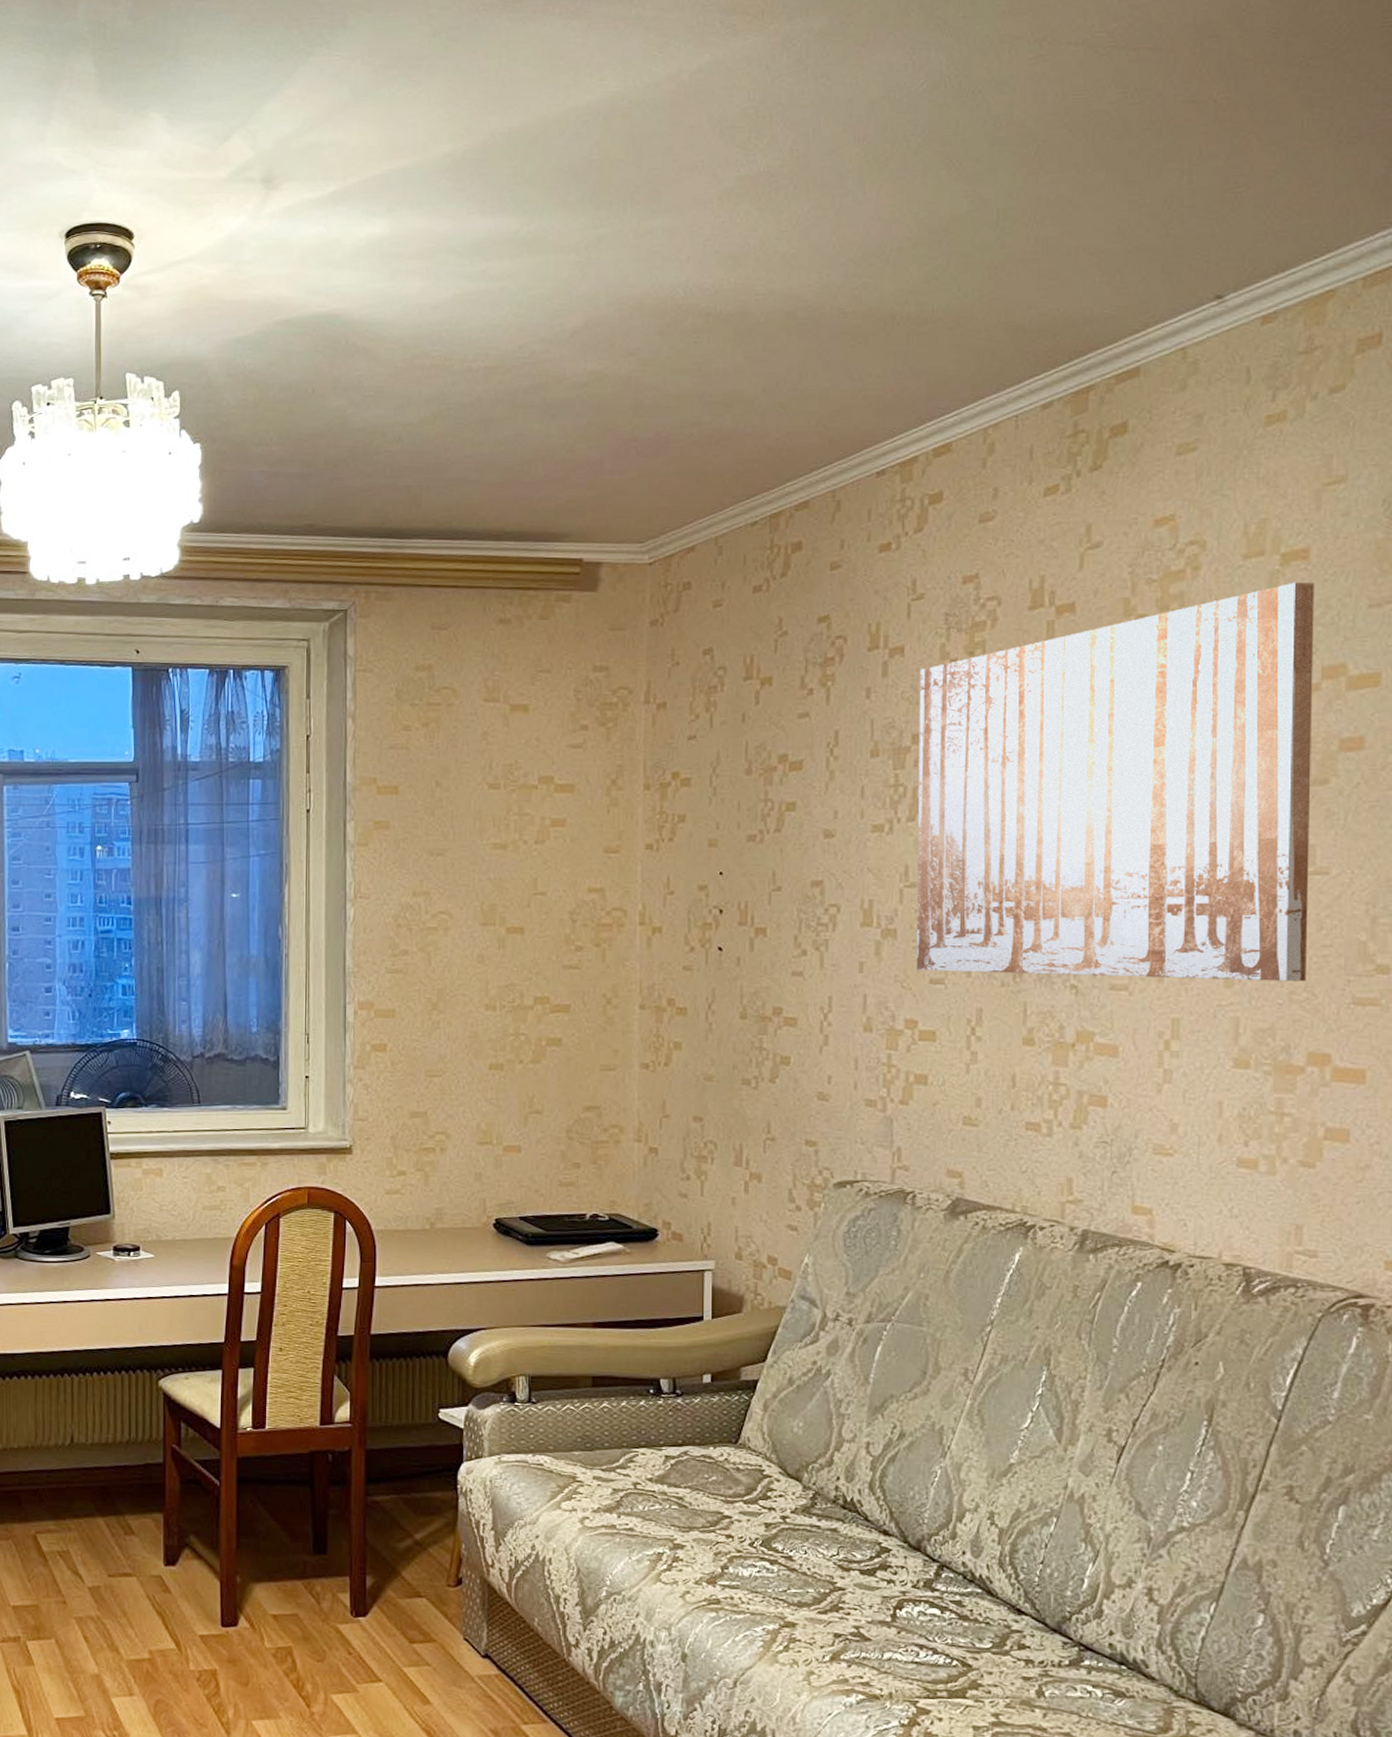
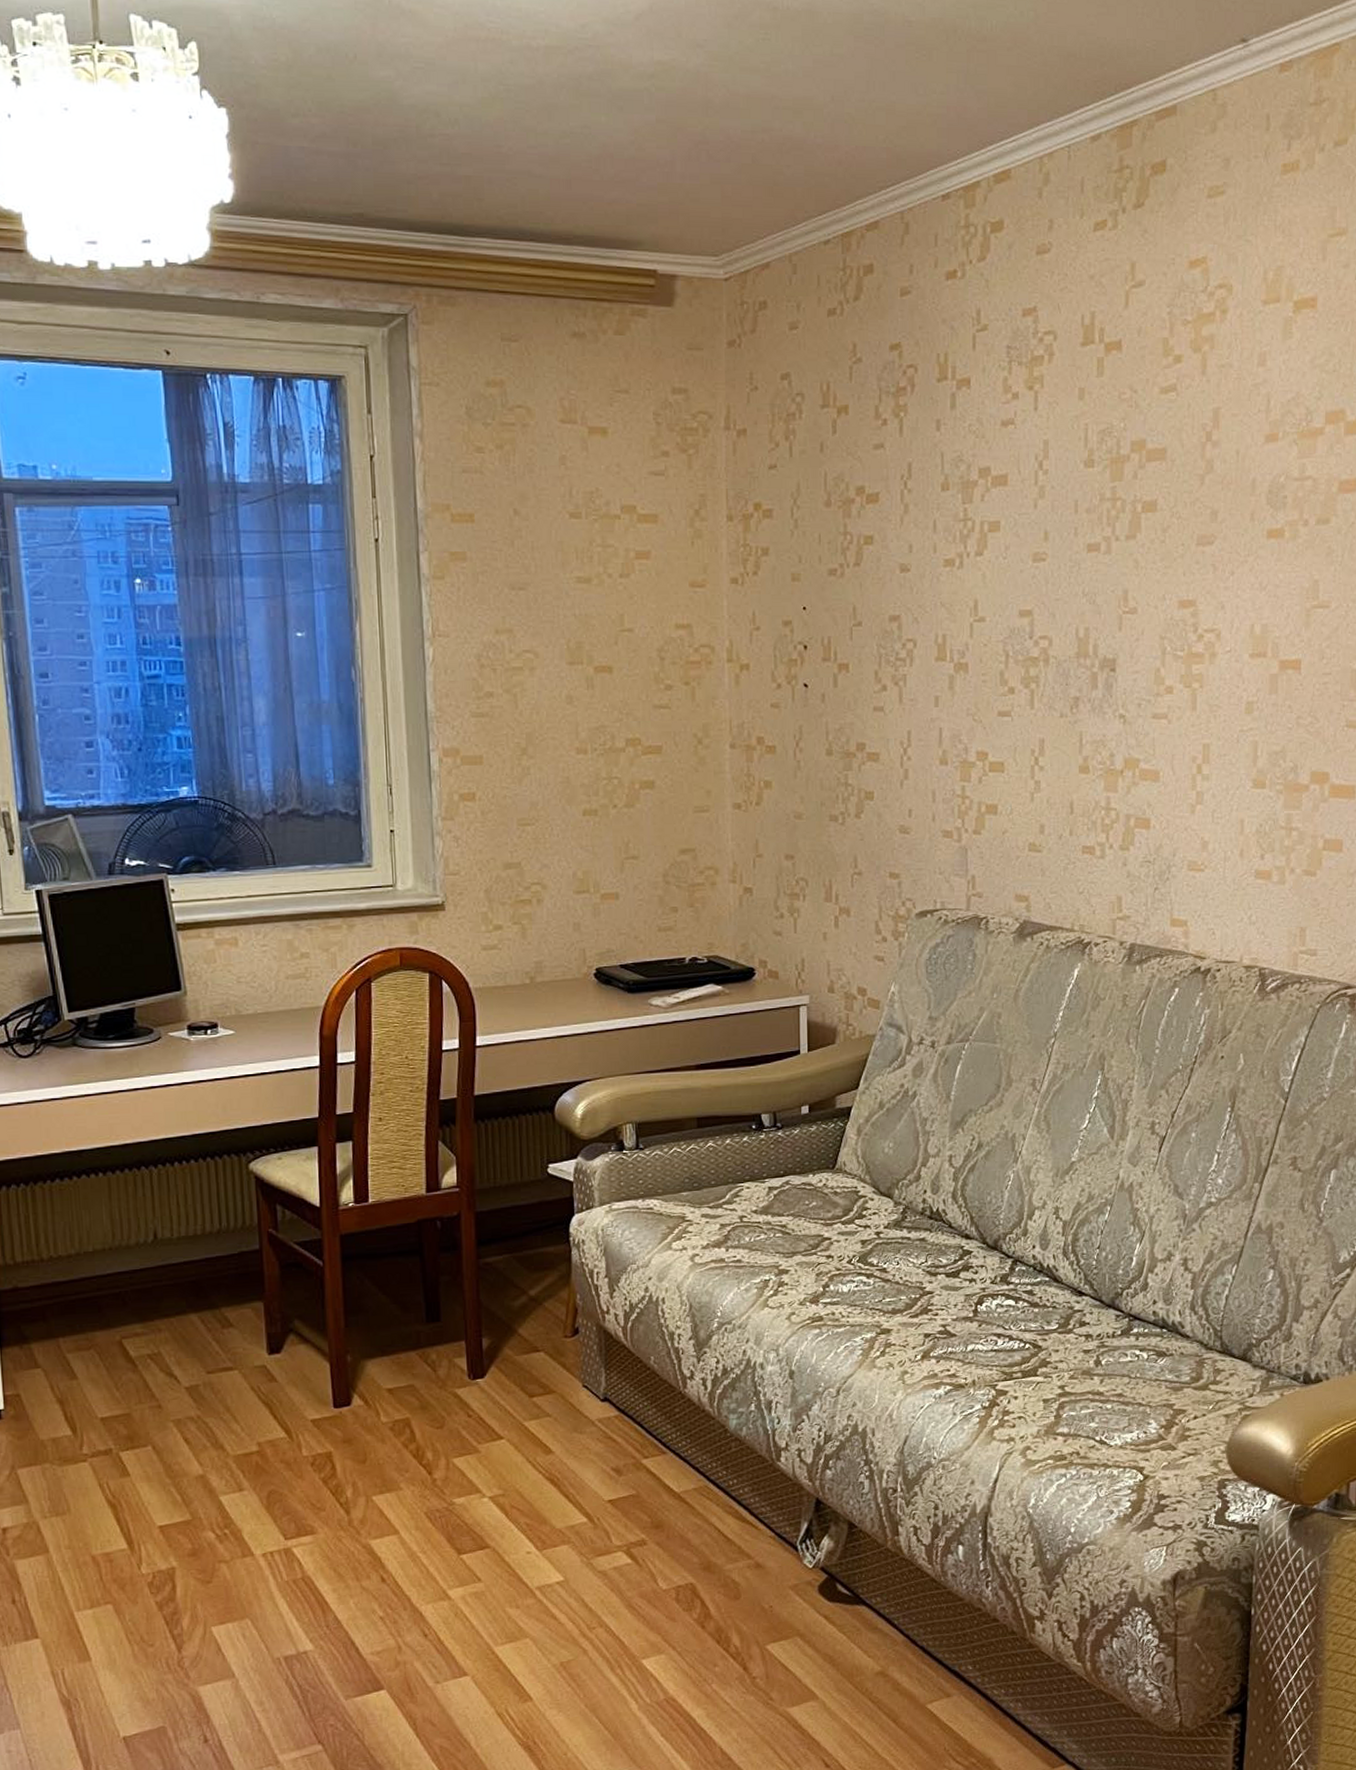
wall art: present [916,582,1314,981] -> none [984,329,1320,707]

